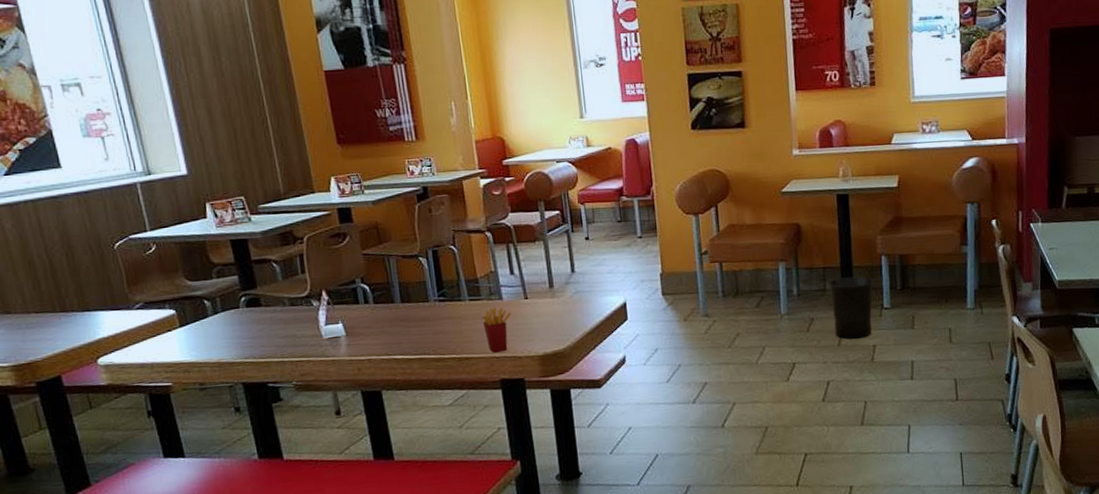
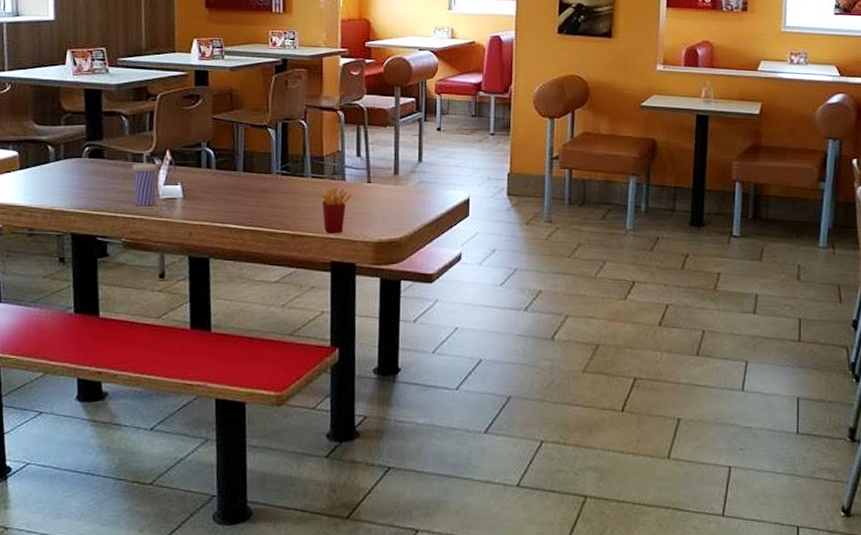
beverage cup: none [291,295,321,349] -> present [133,152,158,206]
waste bin: present [829,276,873,339] -> none [679,199,725,264]

